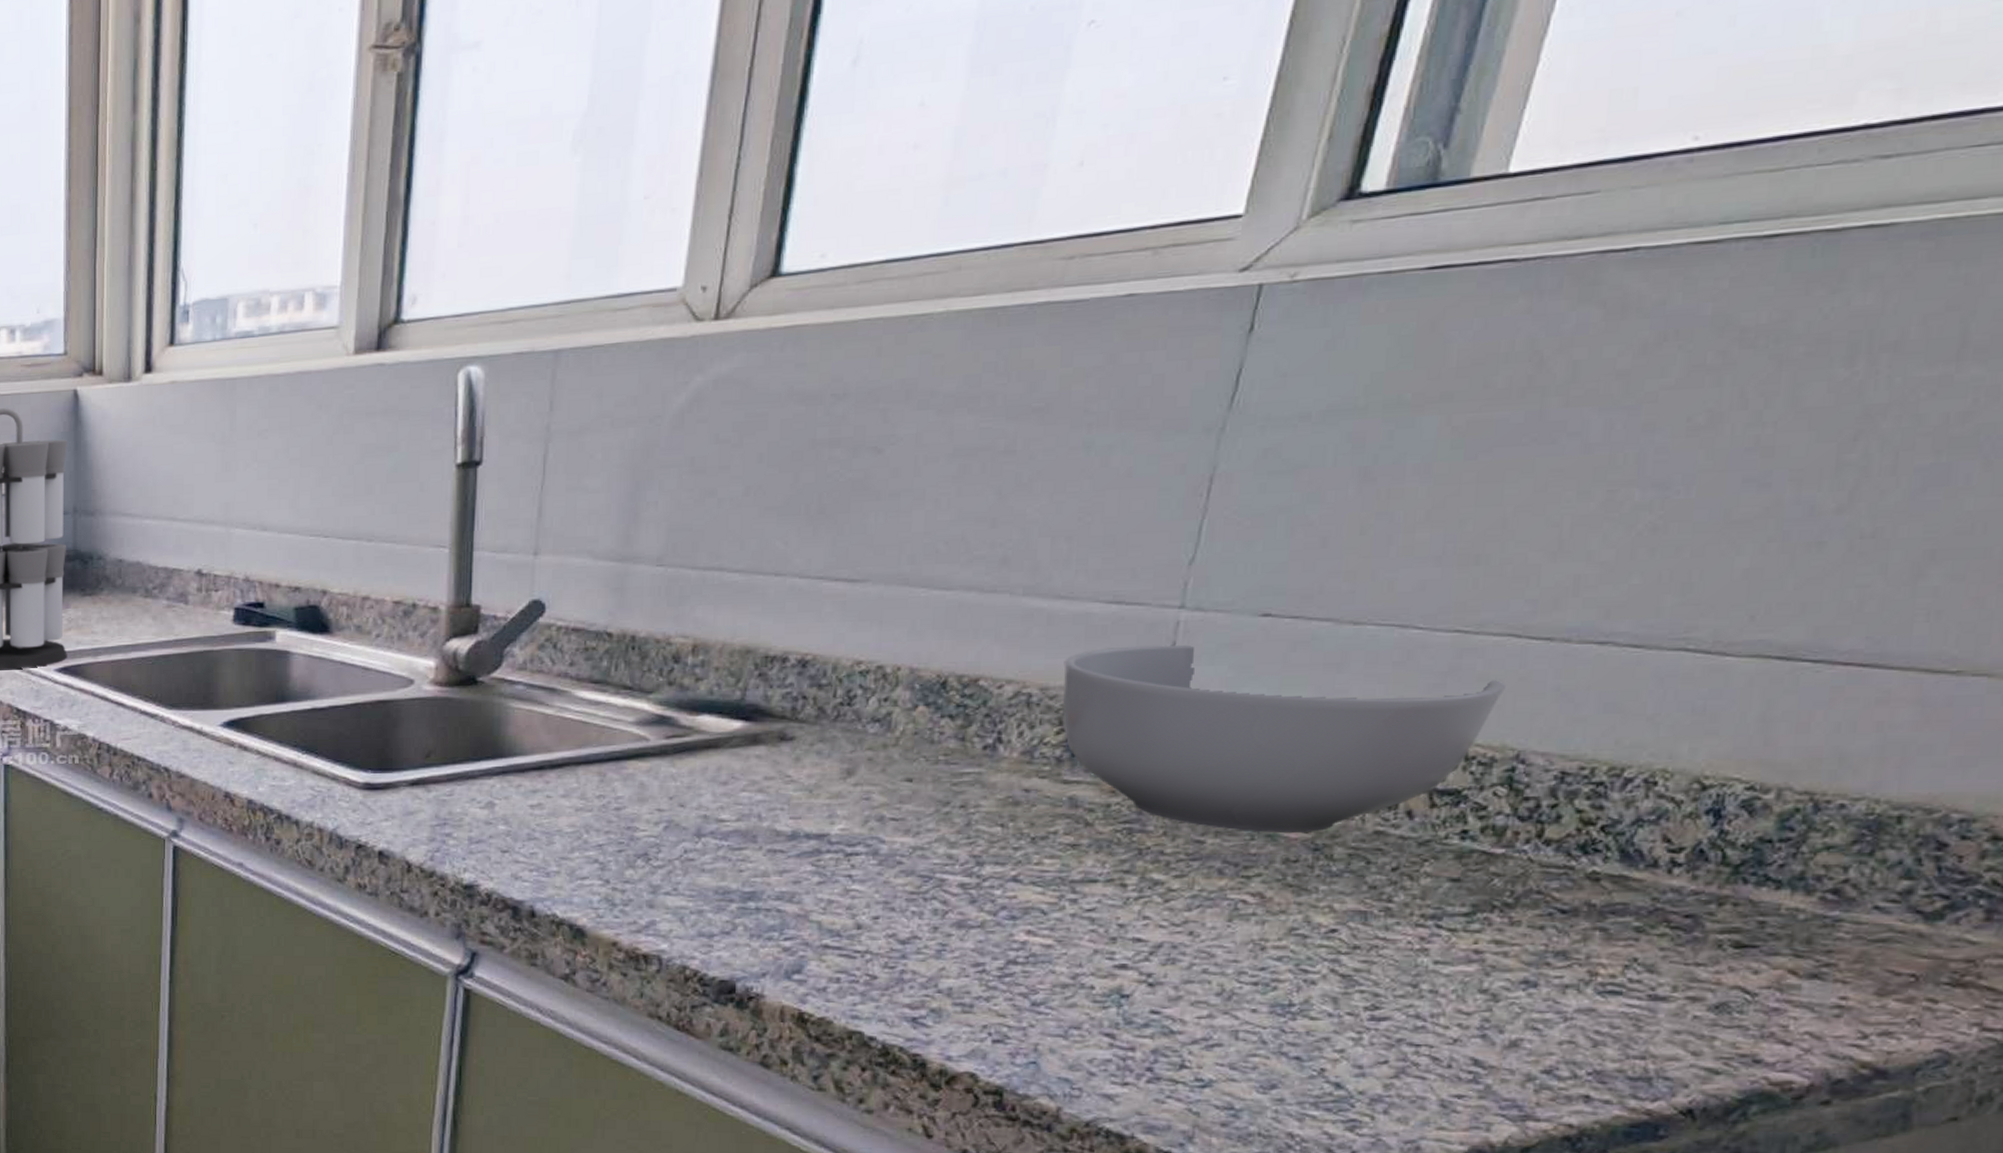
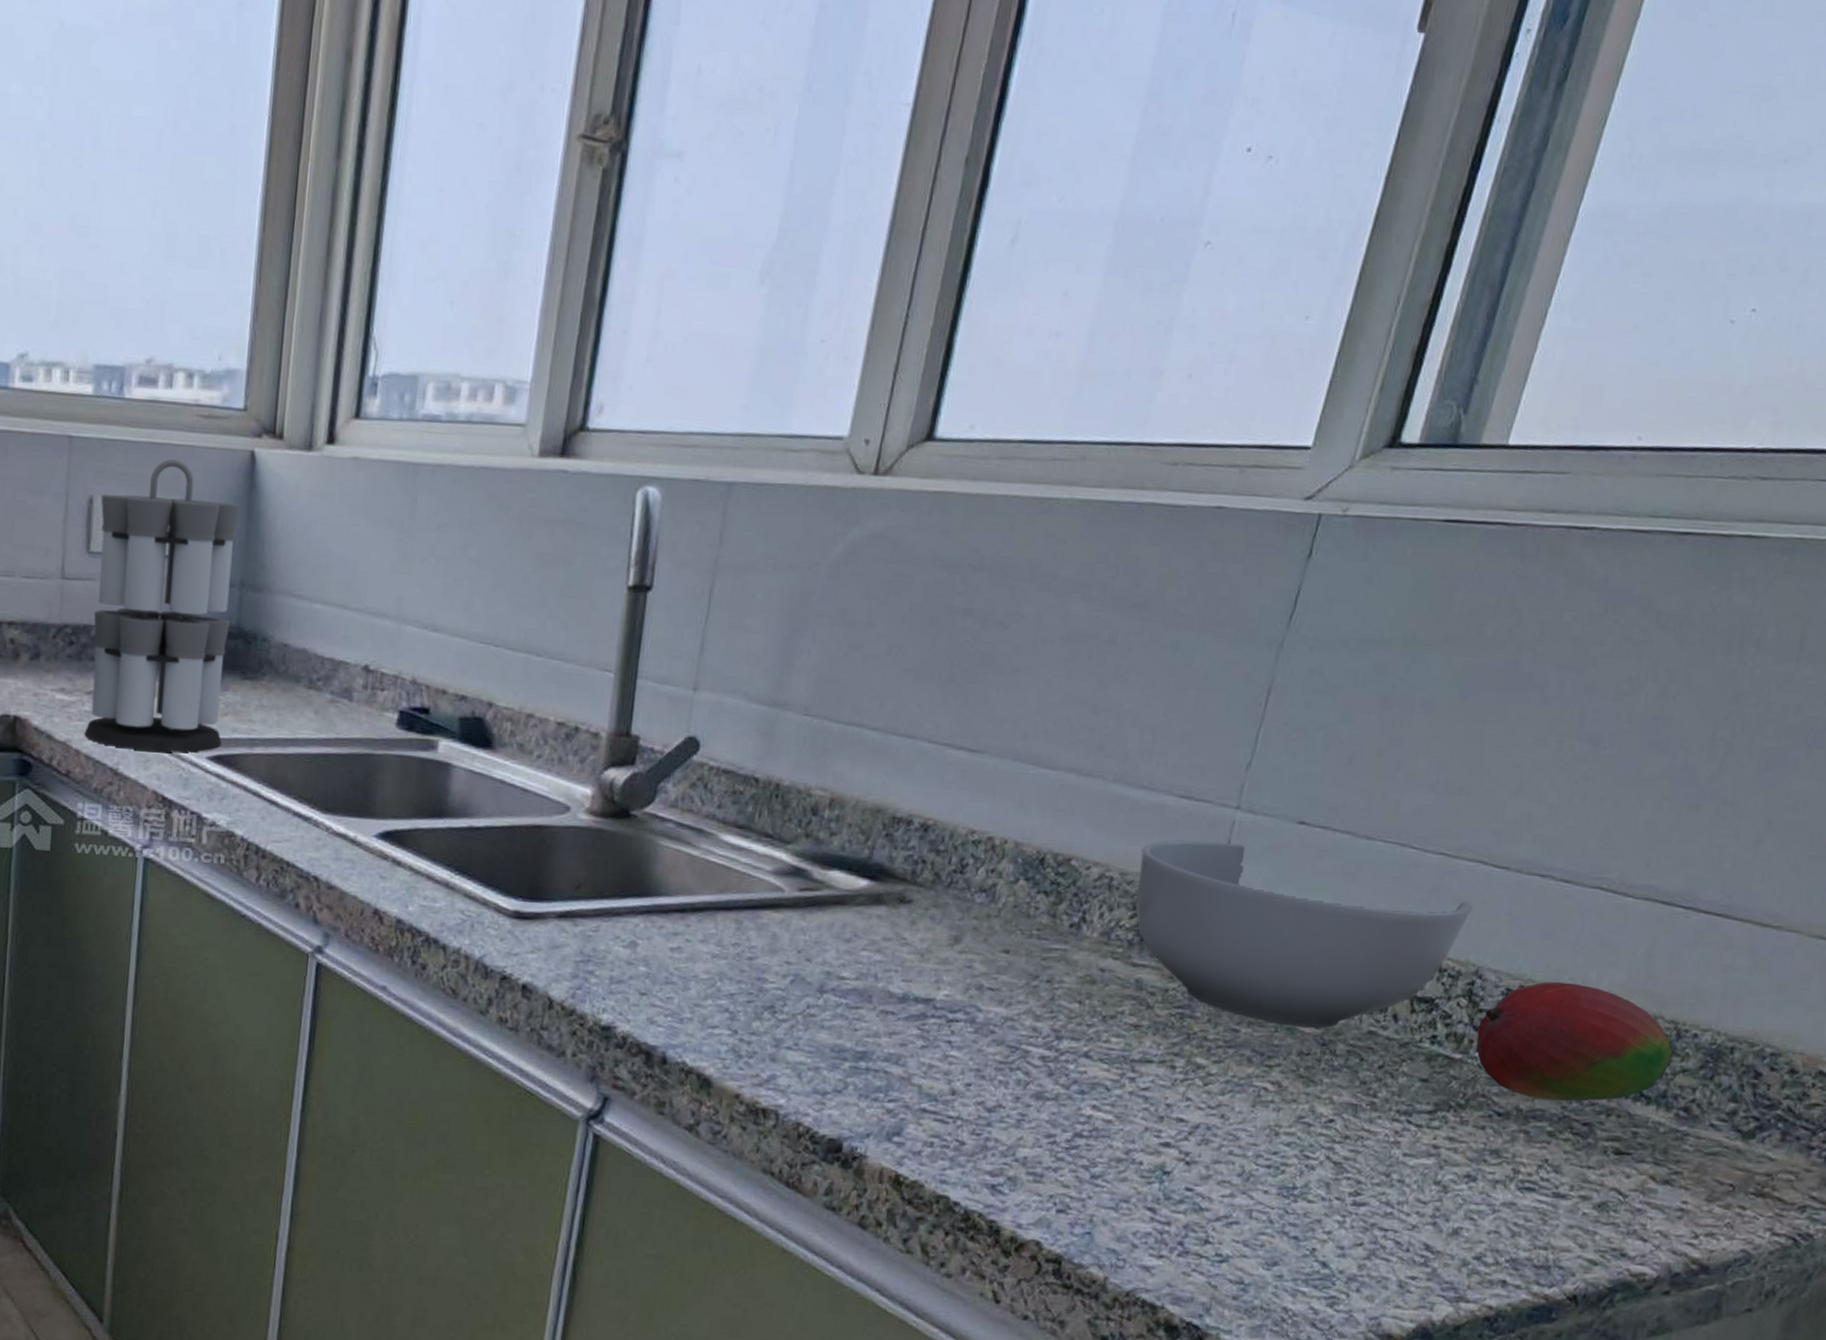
fruit: none [1523,758,1807,892] -> present [1476,981,1672,1102]

